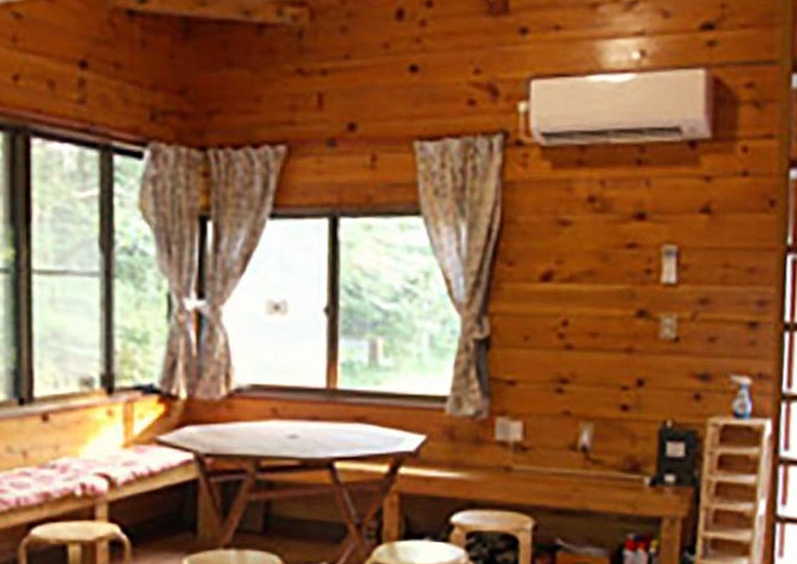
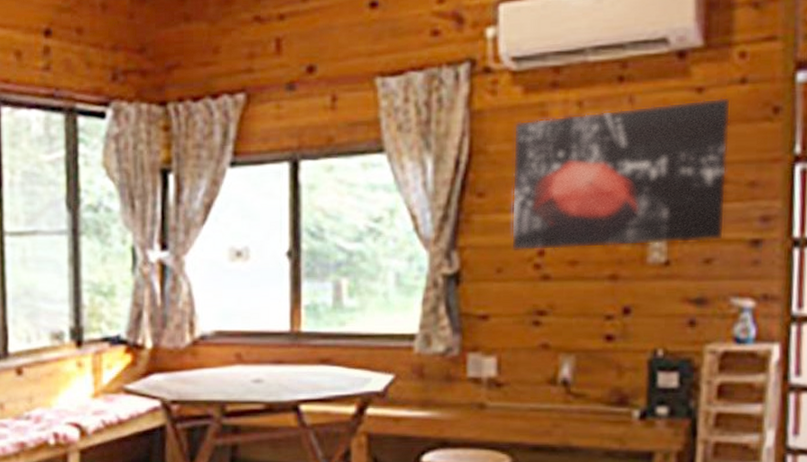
wall art: none [537,186,735,322] -> present [510,96,732,251]

